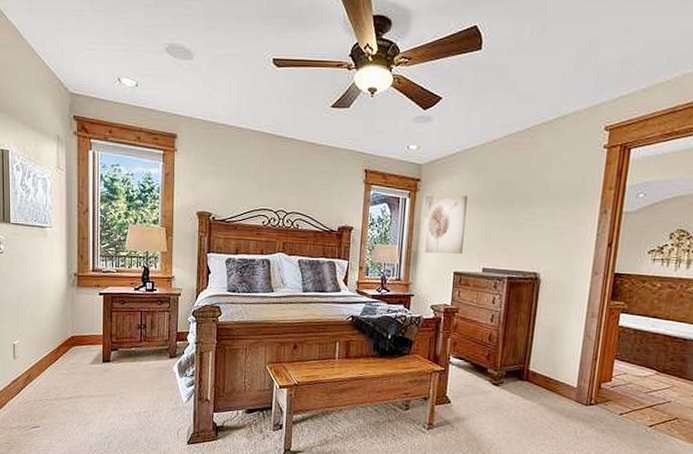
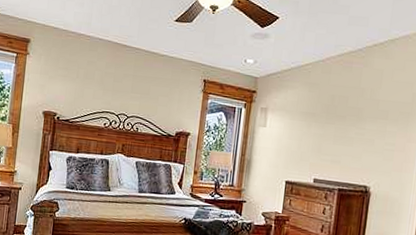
wall art: present [425,195,468,254] -> none [258,108,301,164]

